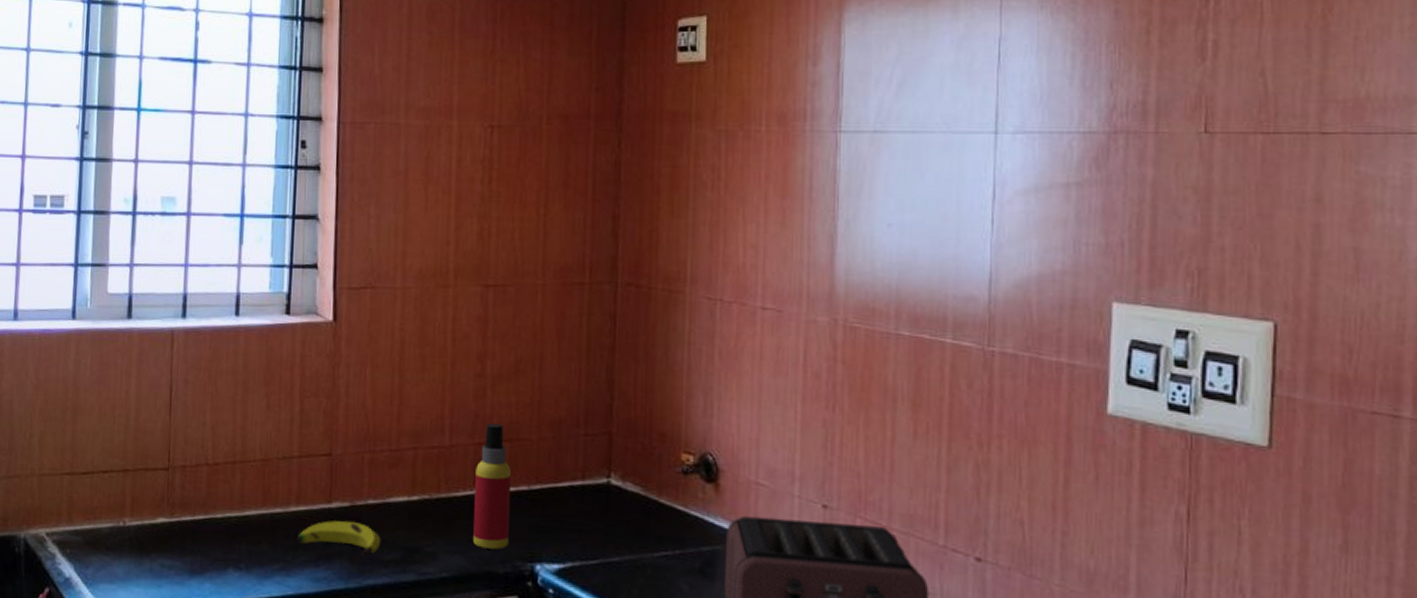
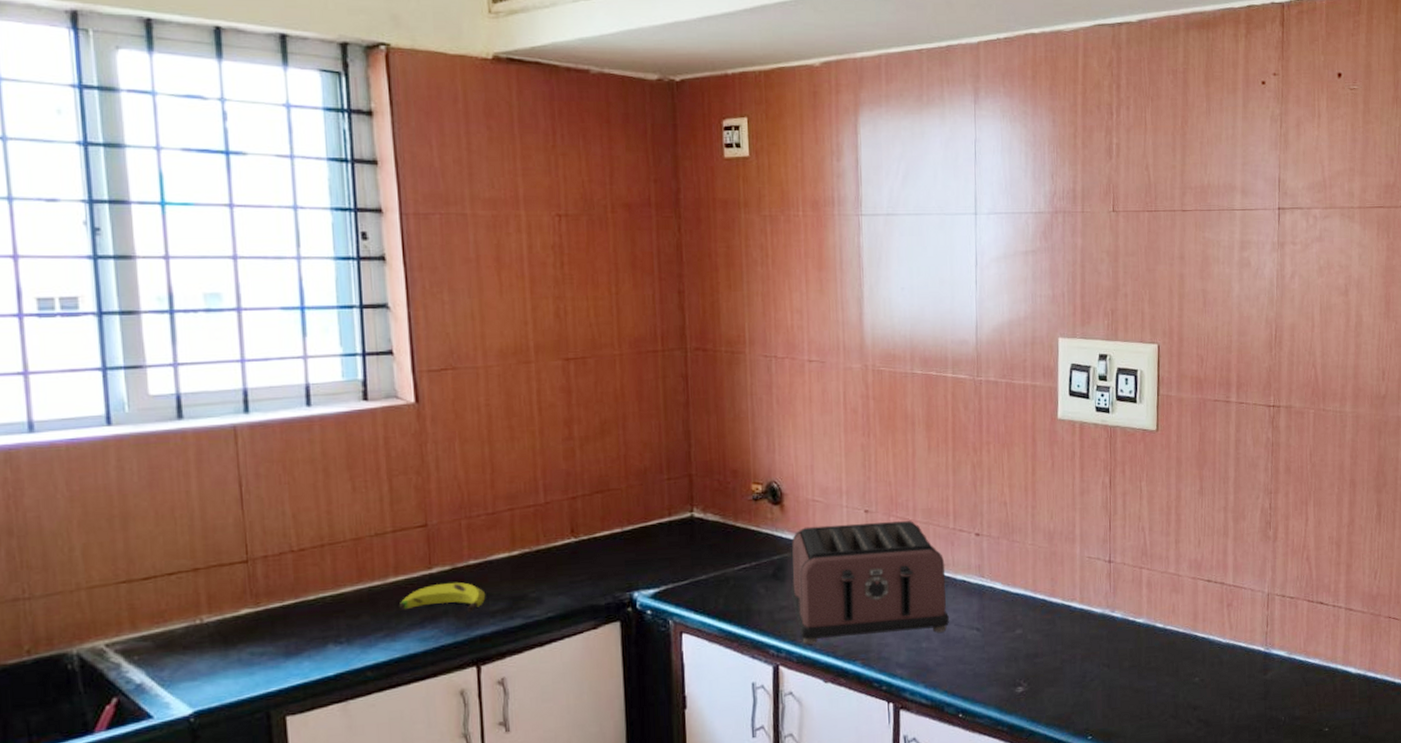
spray bottle: present [473,423,512,550] -> none [571,478,607,587]

